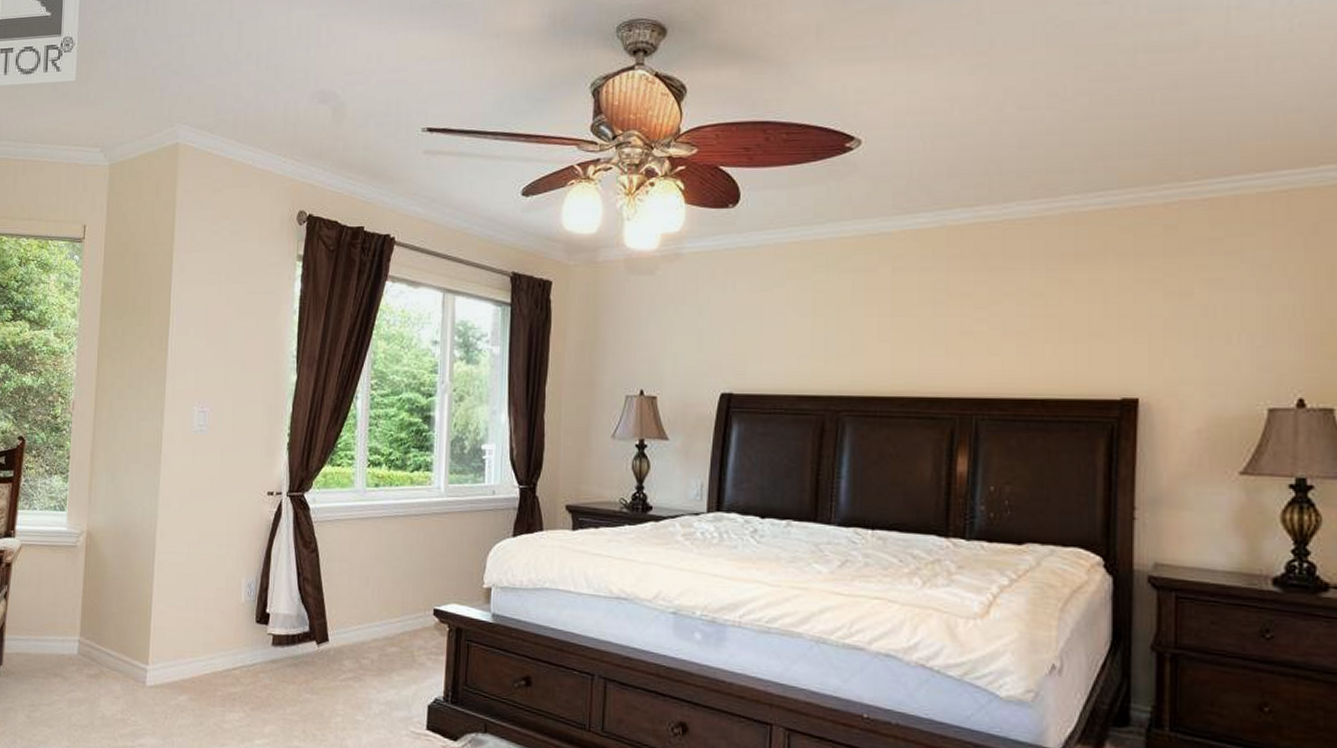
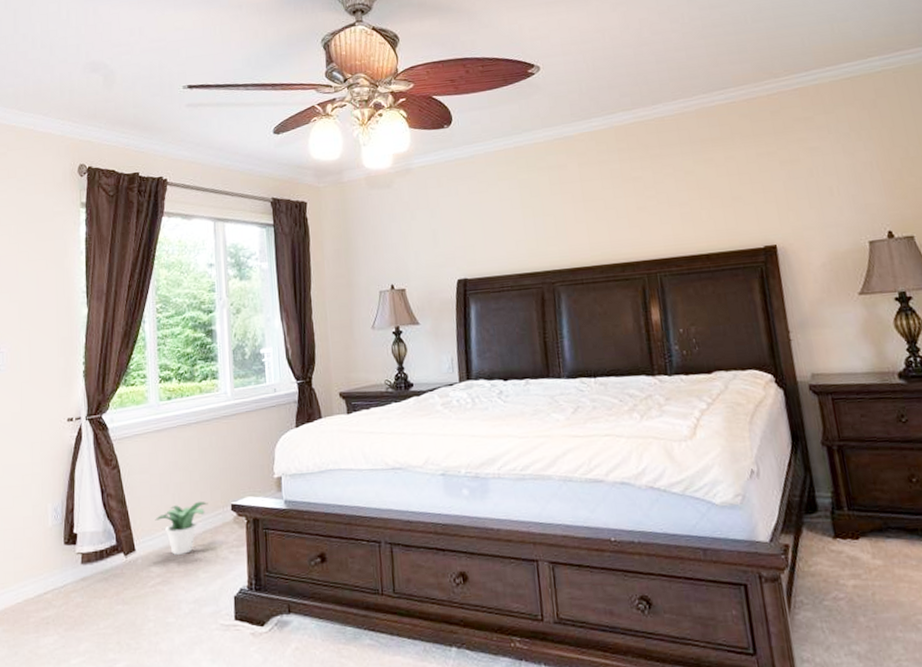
potted plant: none [351,600,409,653] -> present [155,501,208,555]

